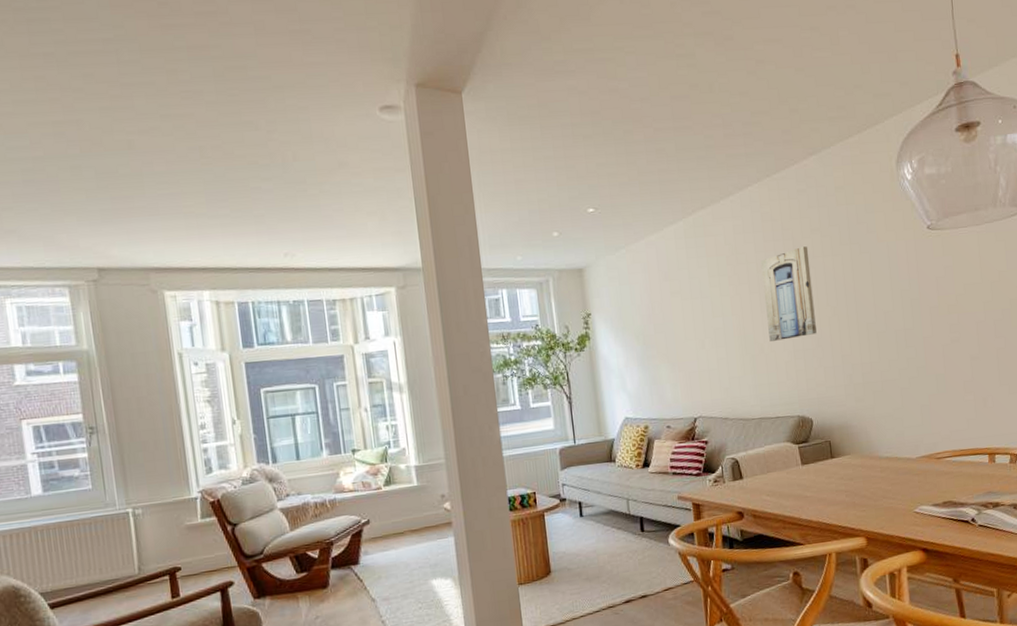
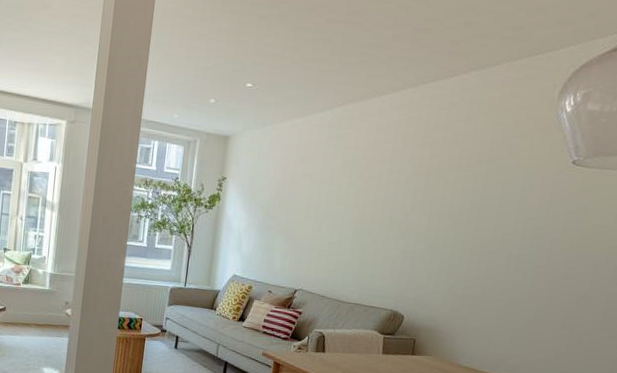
wall art: present [760,246,817,341] -> none [383,156,445,240]

